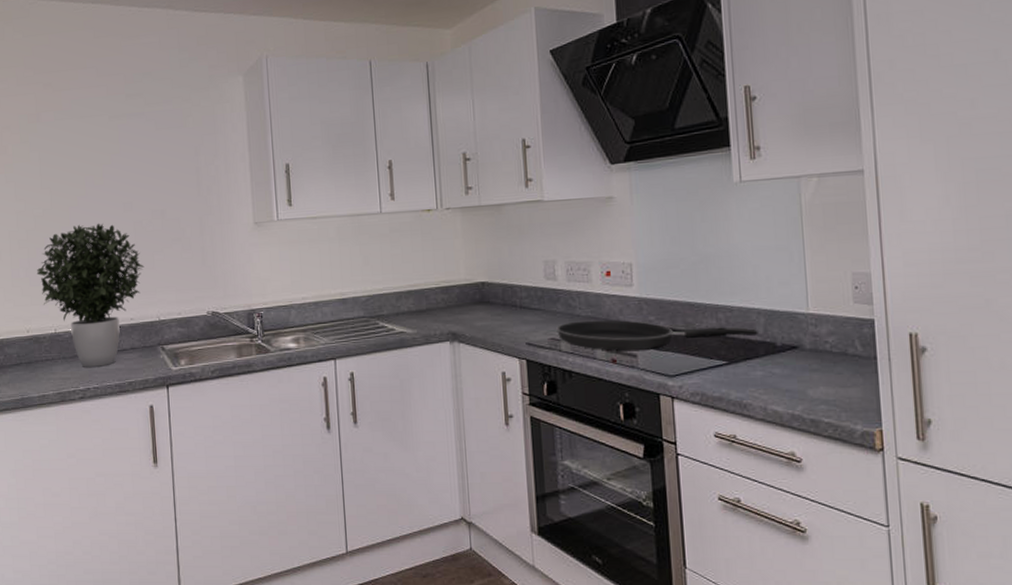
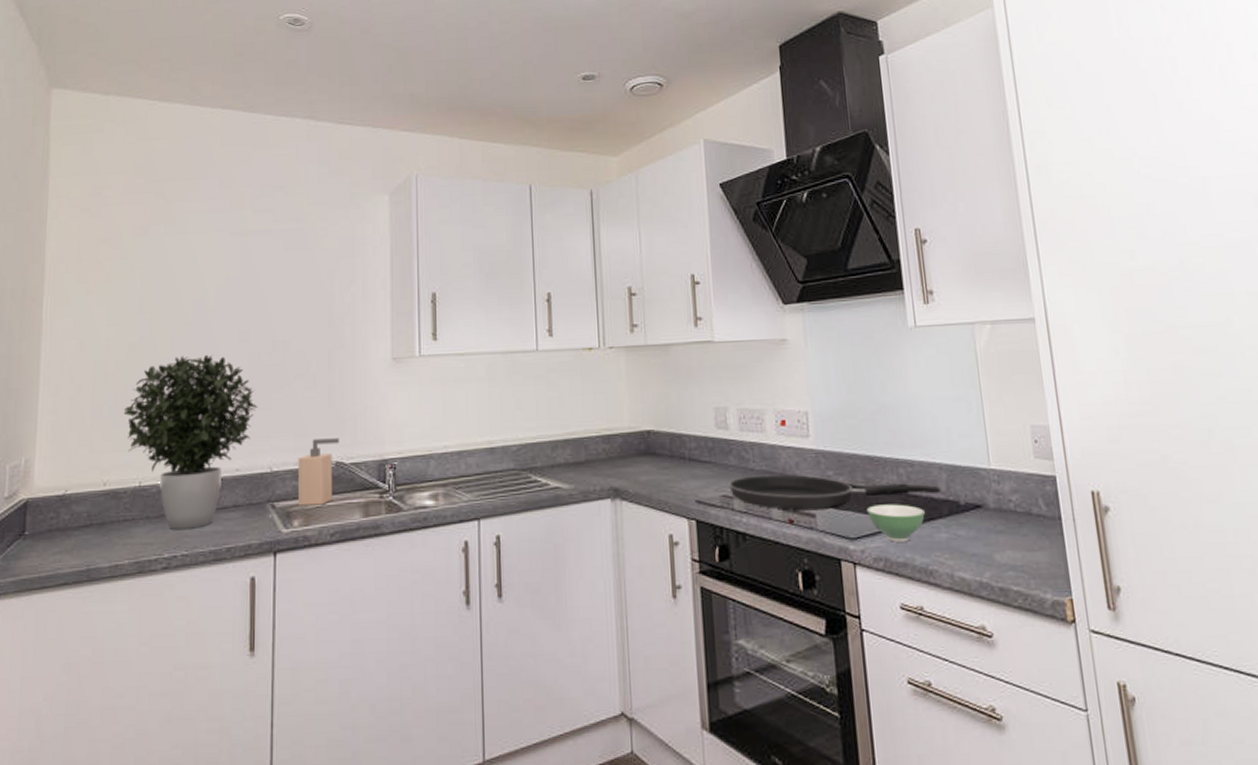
soap dispenser: none [180,292,214,348] -> present [297,438,339,506]
bowl: none [686,345,742,380] -> present [867,504,925,543]

